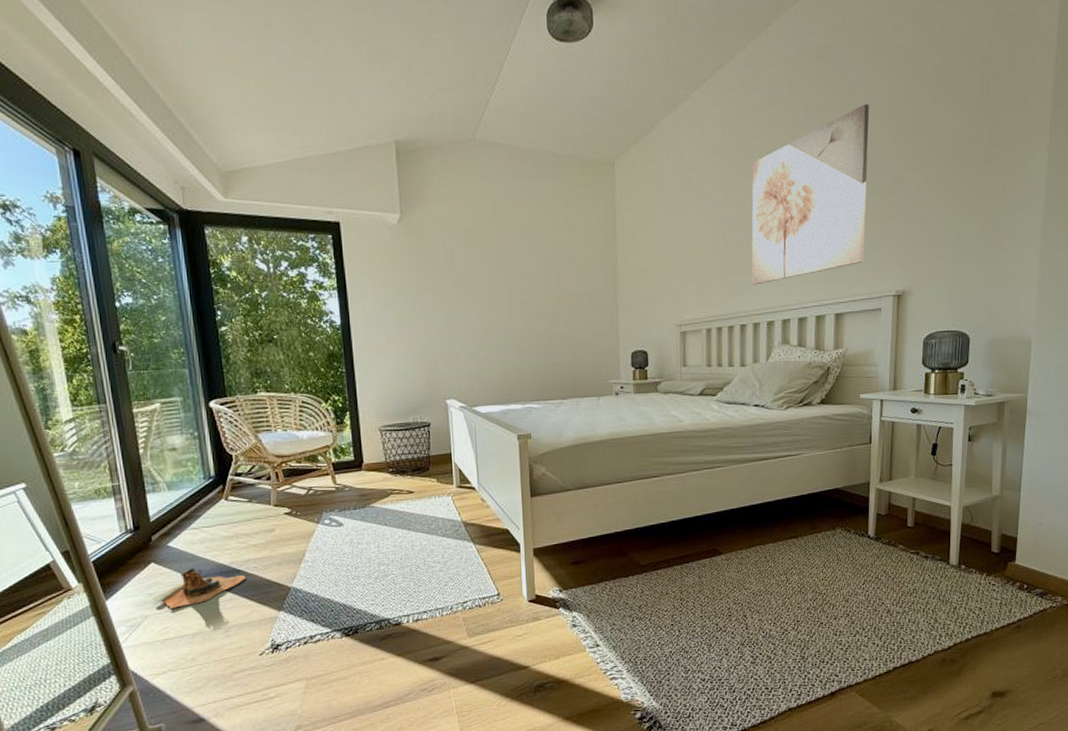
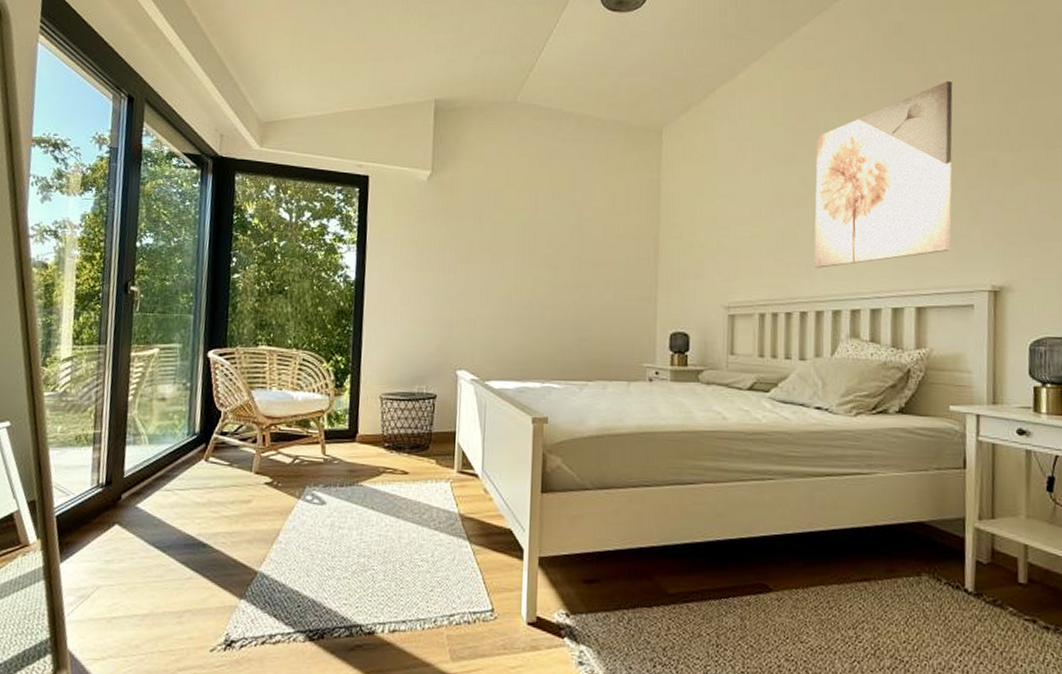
boots: present [152,568,245,609] -> none [108,536,211,581]

